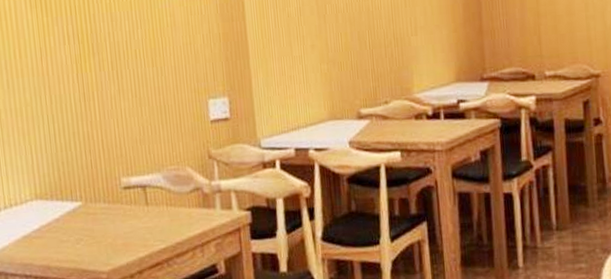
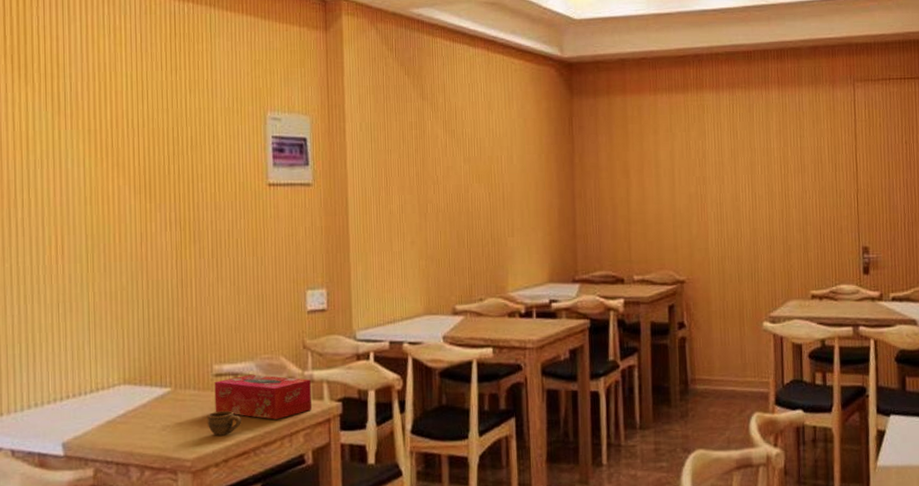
cup: none [118,222,154,248] -> present [206,410,242,436]
tissue box: none [123,186,221,231] -> present [214,374,311,420]

